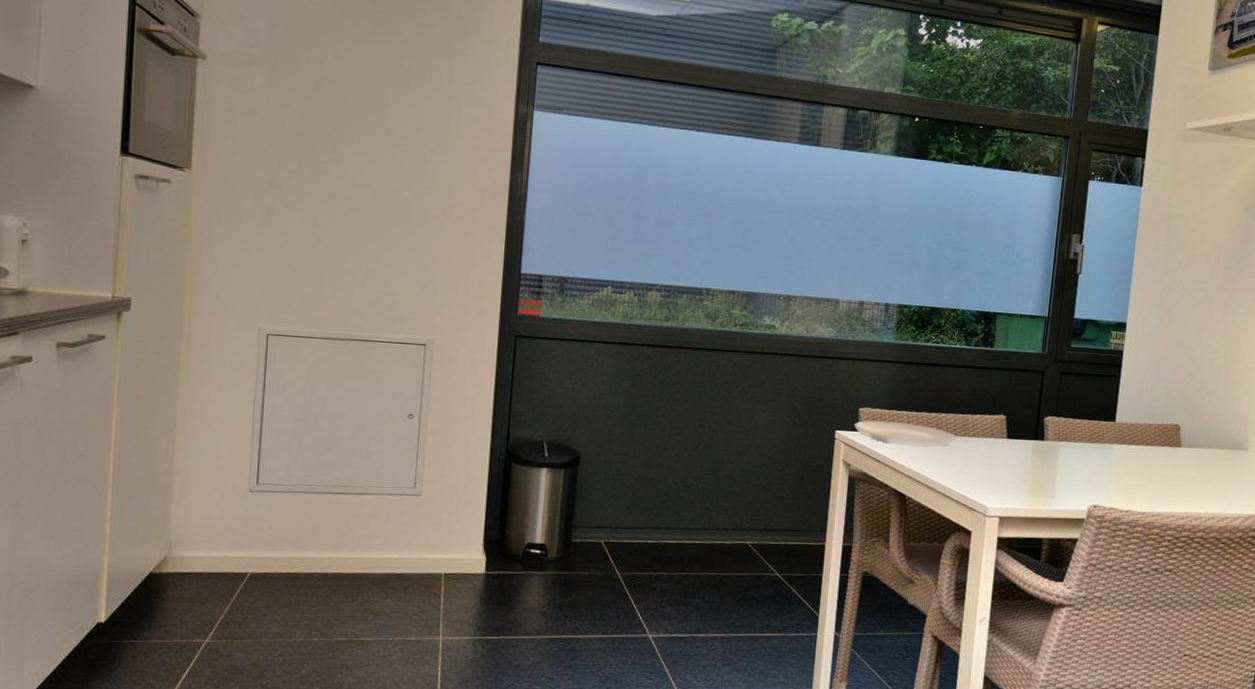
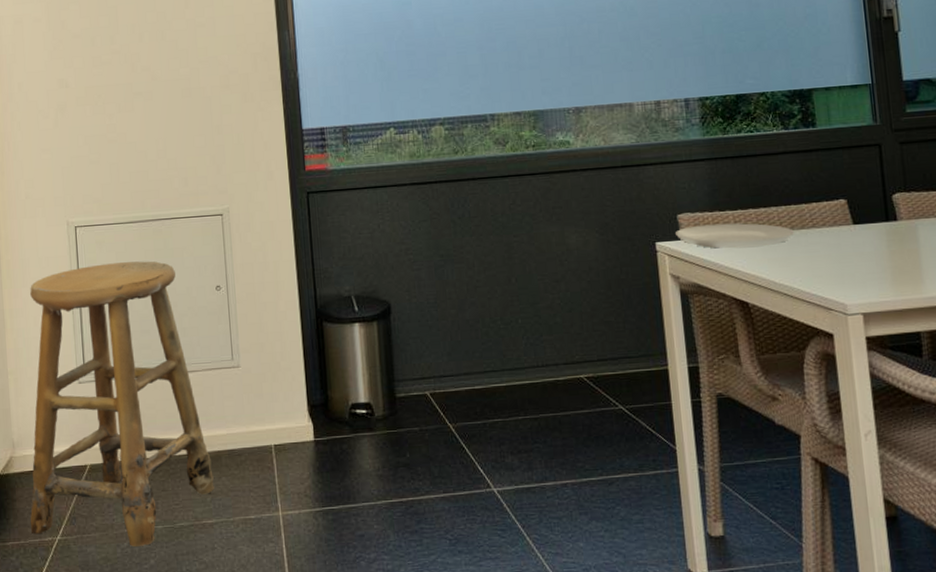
step stool: none [178,376,379,656] -> present [30,261,214,547]

